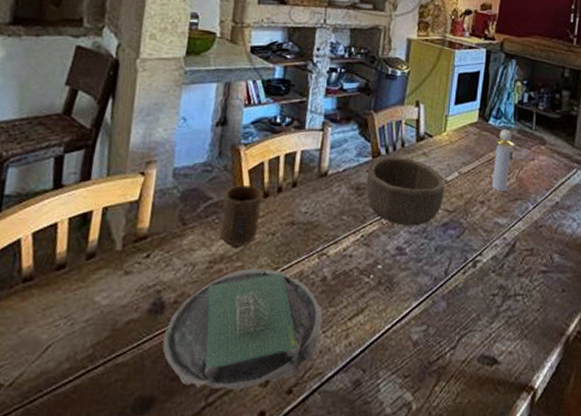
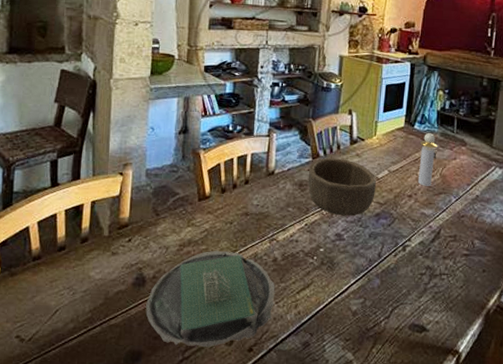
cup: present [220,185,263,246] -> none [187,183,221,233]

